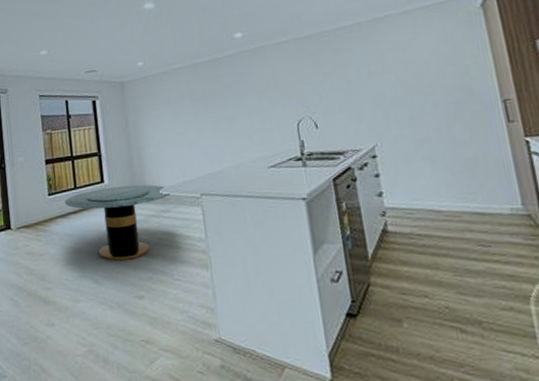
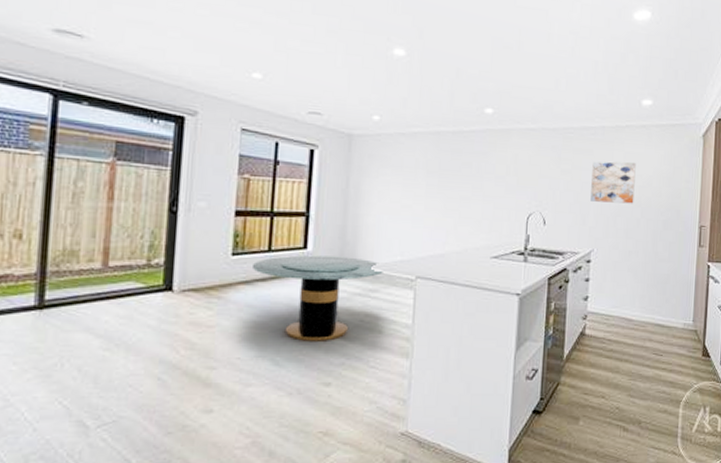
wall art: none [355,49,413,97] -> present [590,161,636,204]

